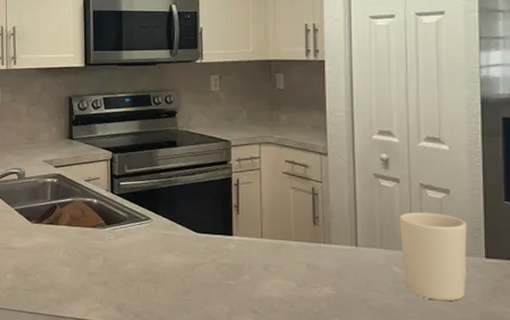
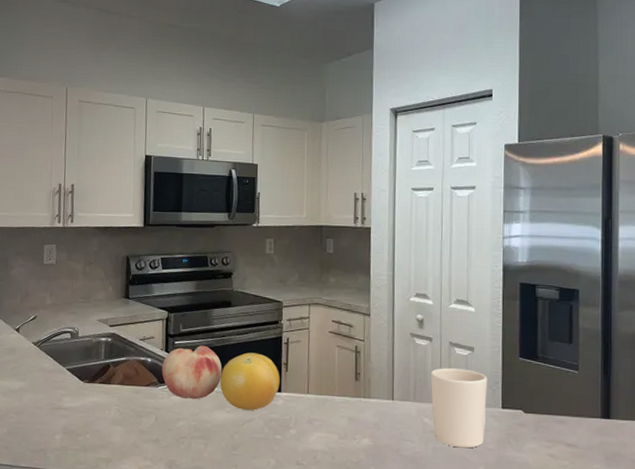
fruit: none [108,186,170,242] -> present [161,345,222,400]
fruit: none [167,194,231,255] -> present [219,352,280,411]

